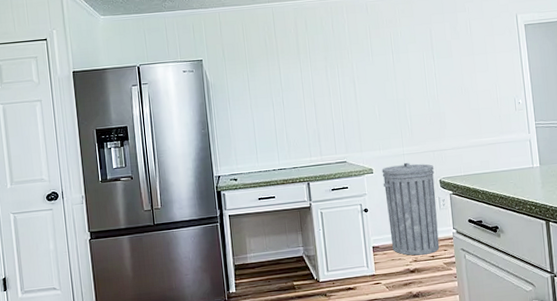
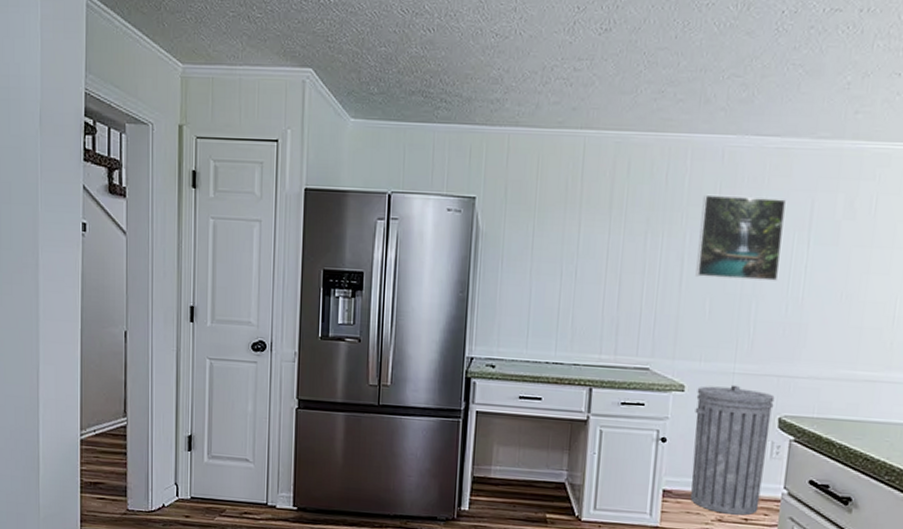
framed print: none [359,31,419,92] -> present [696,194,787,281]

